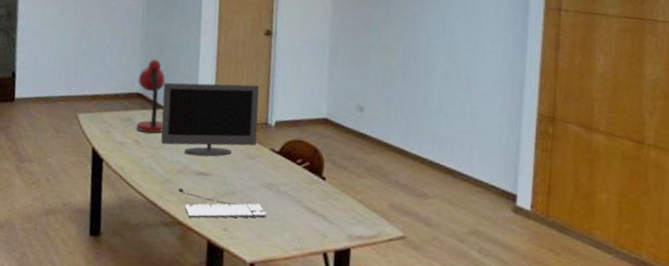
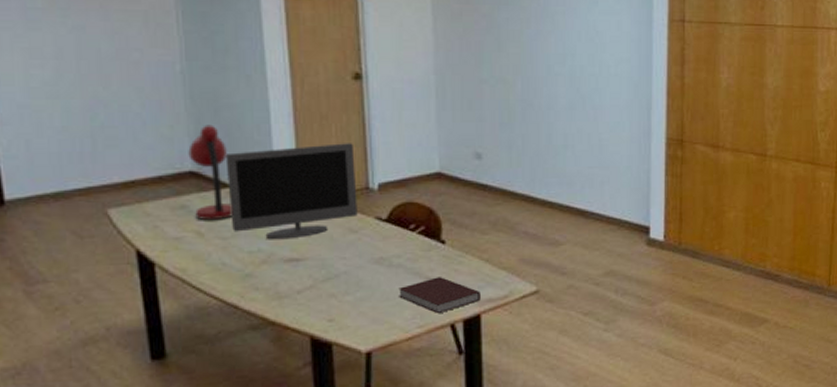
keyboard: present [178,187,267,219] -> none [263,281,381,315]
notebook: none [282,208,352,241] -> present [399,277,481,314]

